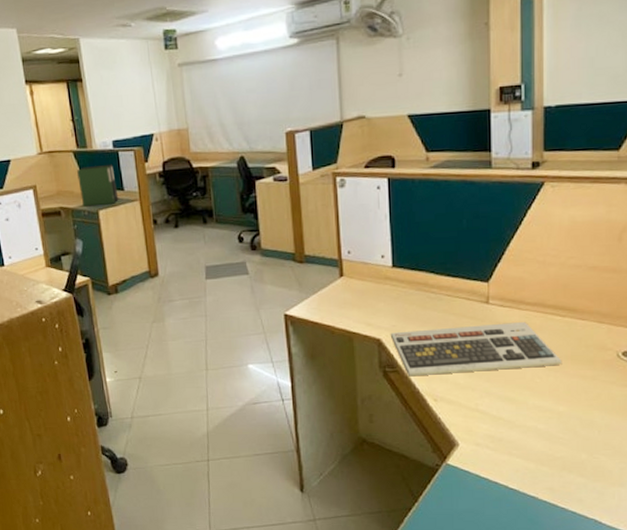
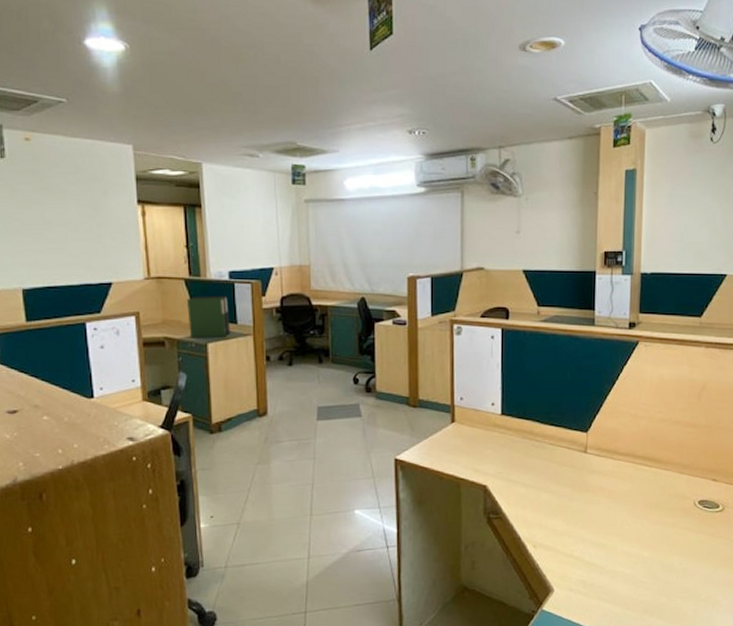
computer keyboard: present [390,321,562,377] -> none [496,470,648,523]

